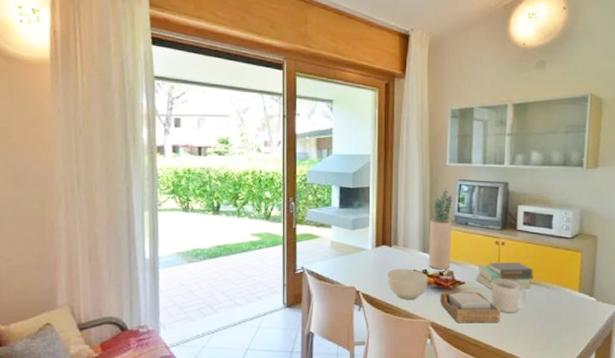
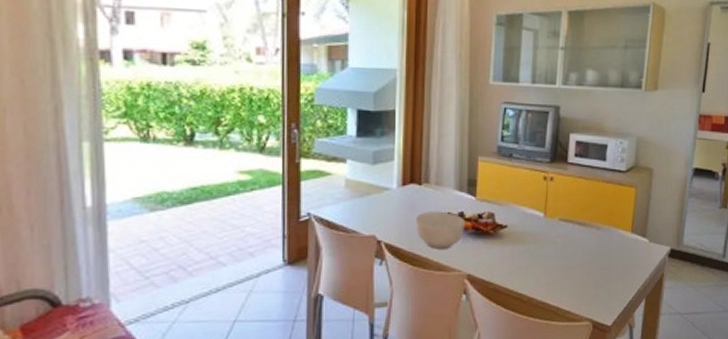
vase: present [428,188,453,270] -> none [465,112,496,212]
napkin holder: present [440,292,500,323] -> none [478,237,546,275]
books: present [476,263,534,290] -> none [520,201,585,233]
mug: present [491,279,526,313] -> none [536,220,575,260]

